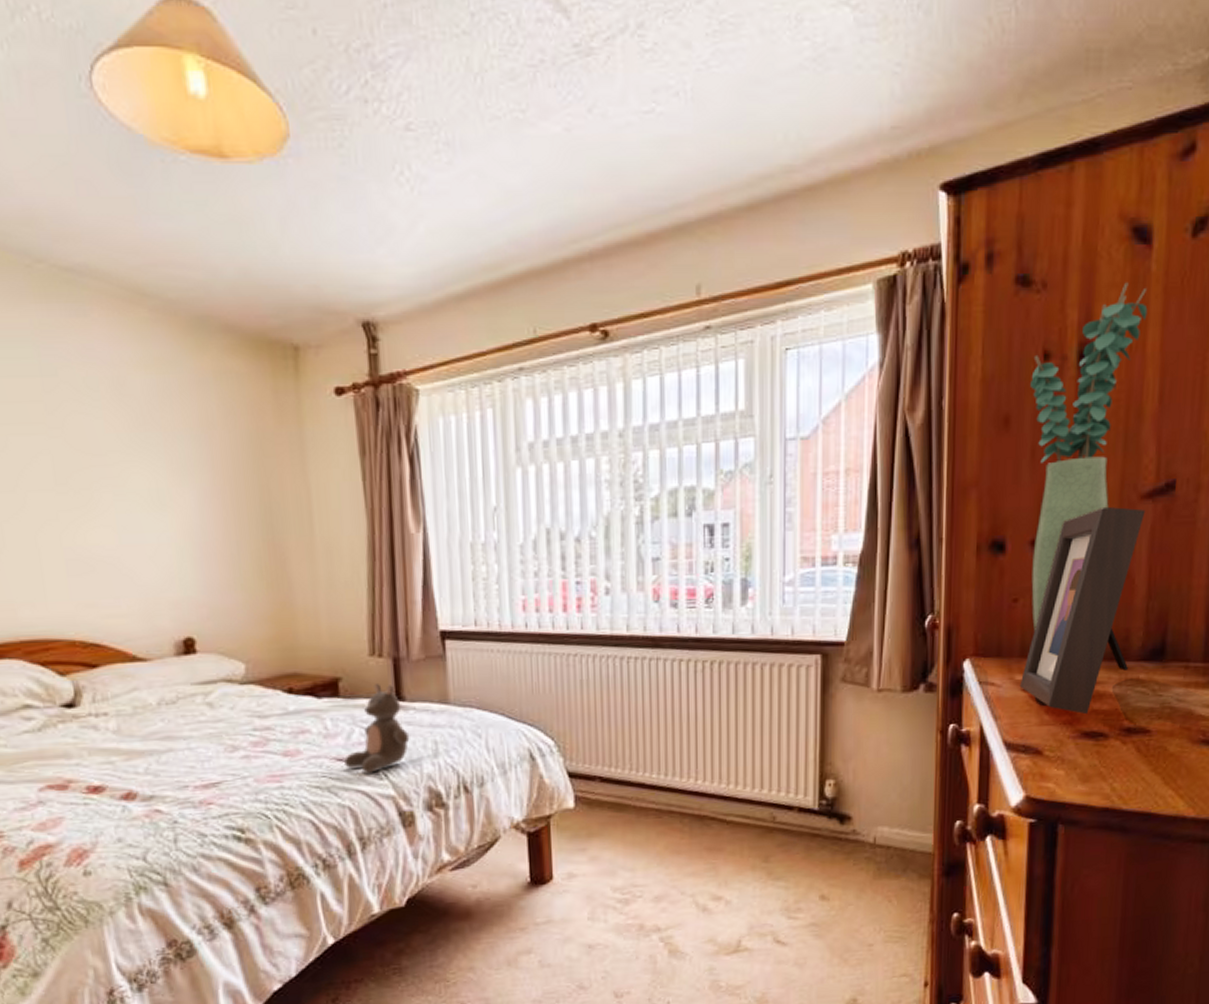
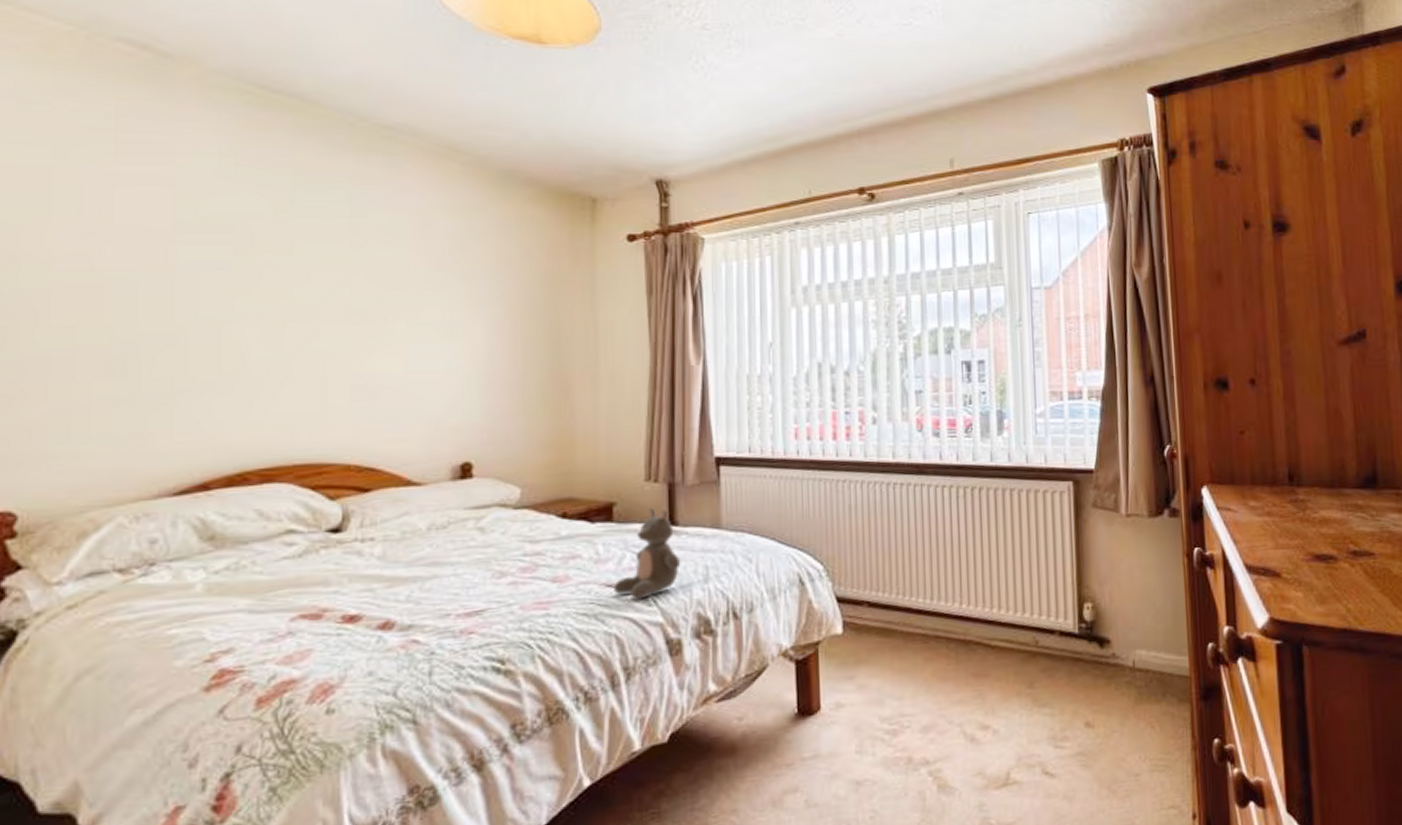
picture frame: present [1019,506,1146,715] -> none [1253,351,1347,538]
vase: present [1029,282,1148,631] -> none [1235,169,1325,461]

